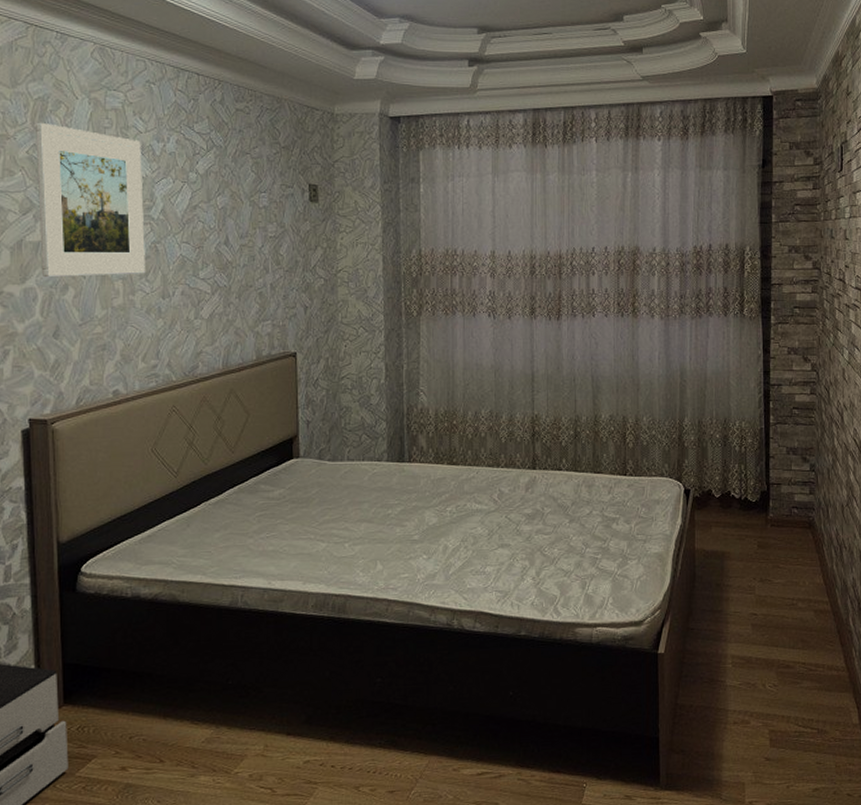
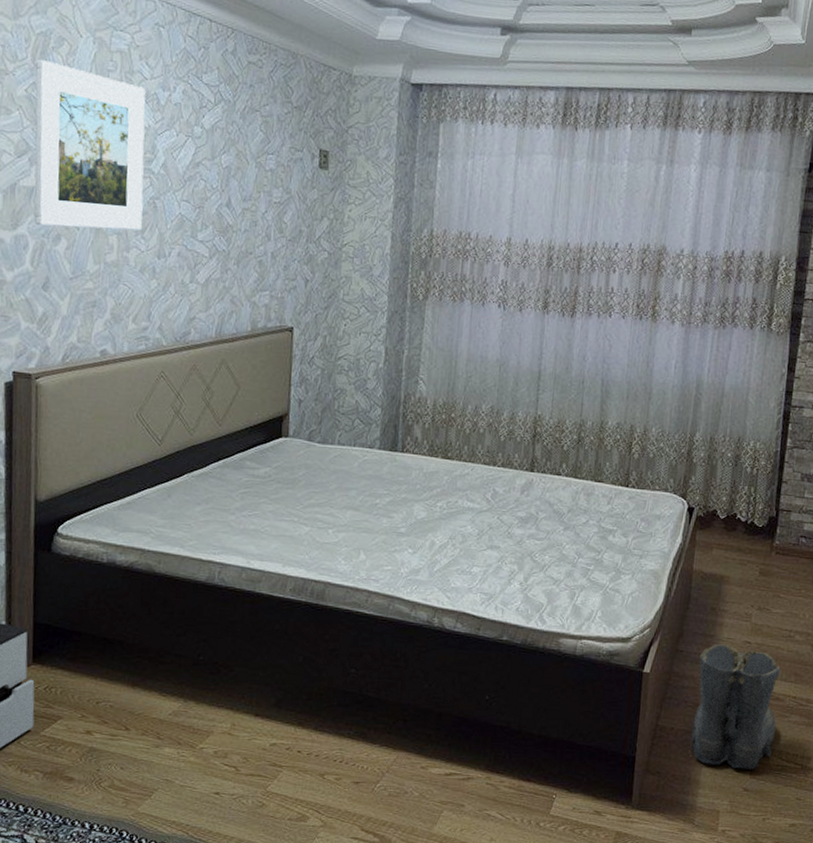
boots: none [710,617,789,739] -> present [690,643,781,769]

